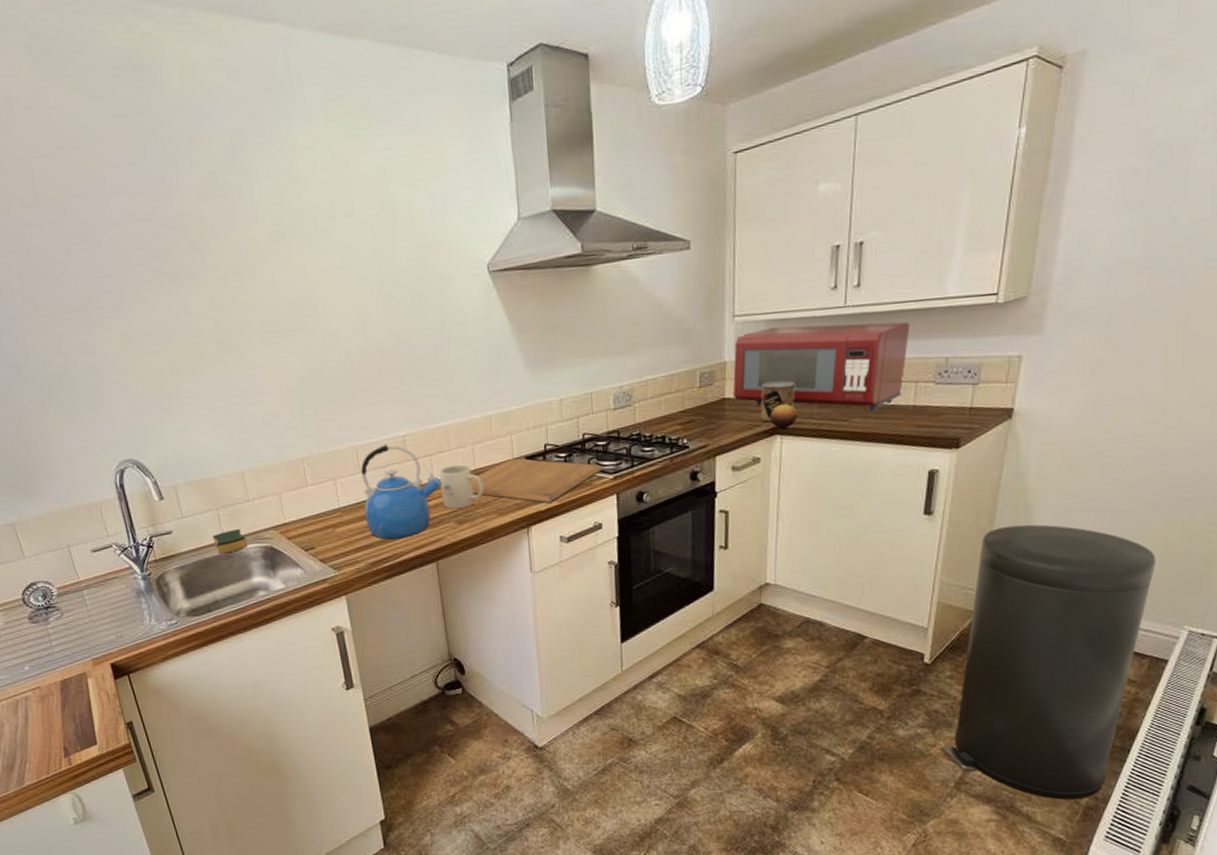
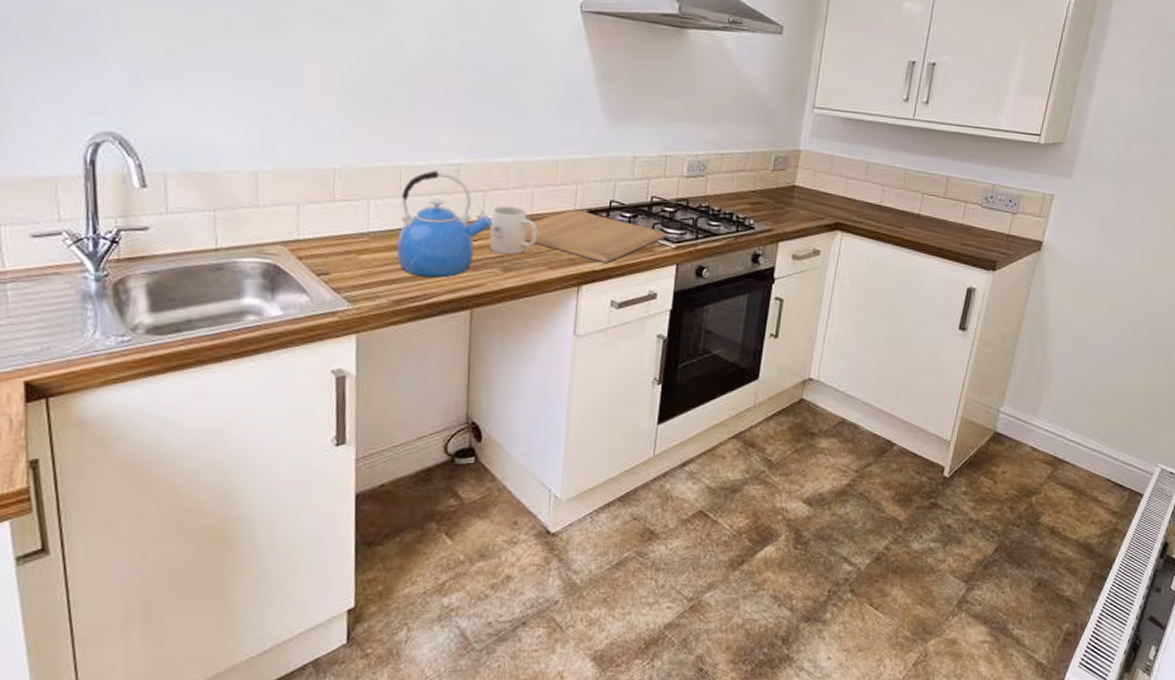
sponge: present [212,528,247,554] -> none [201,237,245,265]
microwave: present [732,322,910,412] -> none [802,125,967,224]
tin can: present [760,381,795,422] -> none [825,178,861,217]
fruit: present [770,403,797,429] -> none [834,200,859,225]
pedal bin: present [941,524,1156,800] -> none [949,351,1142,624]

